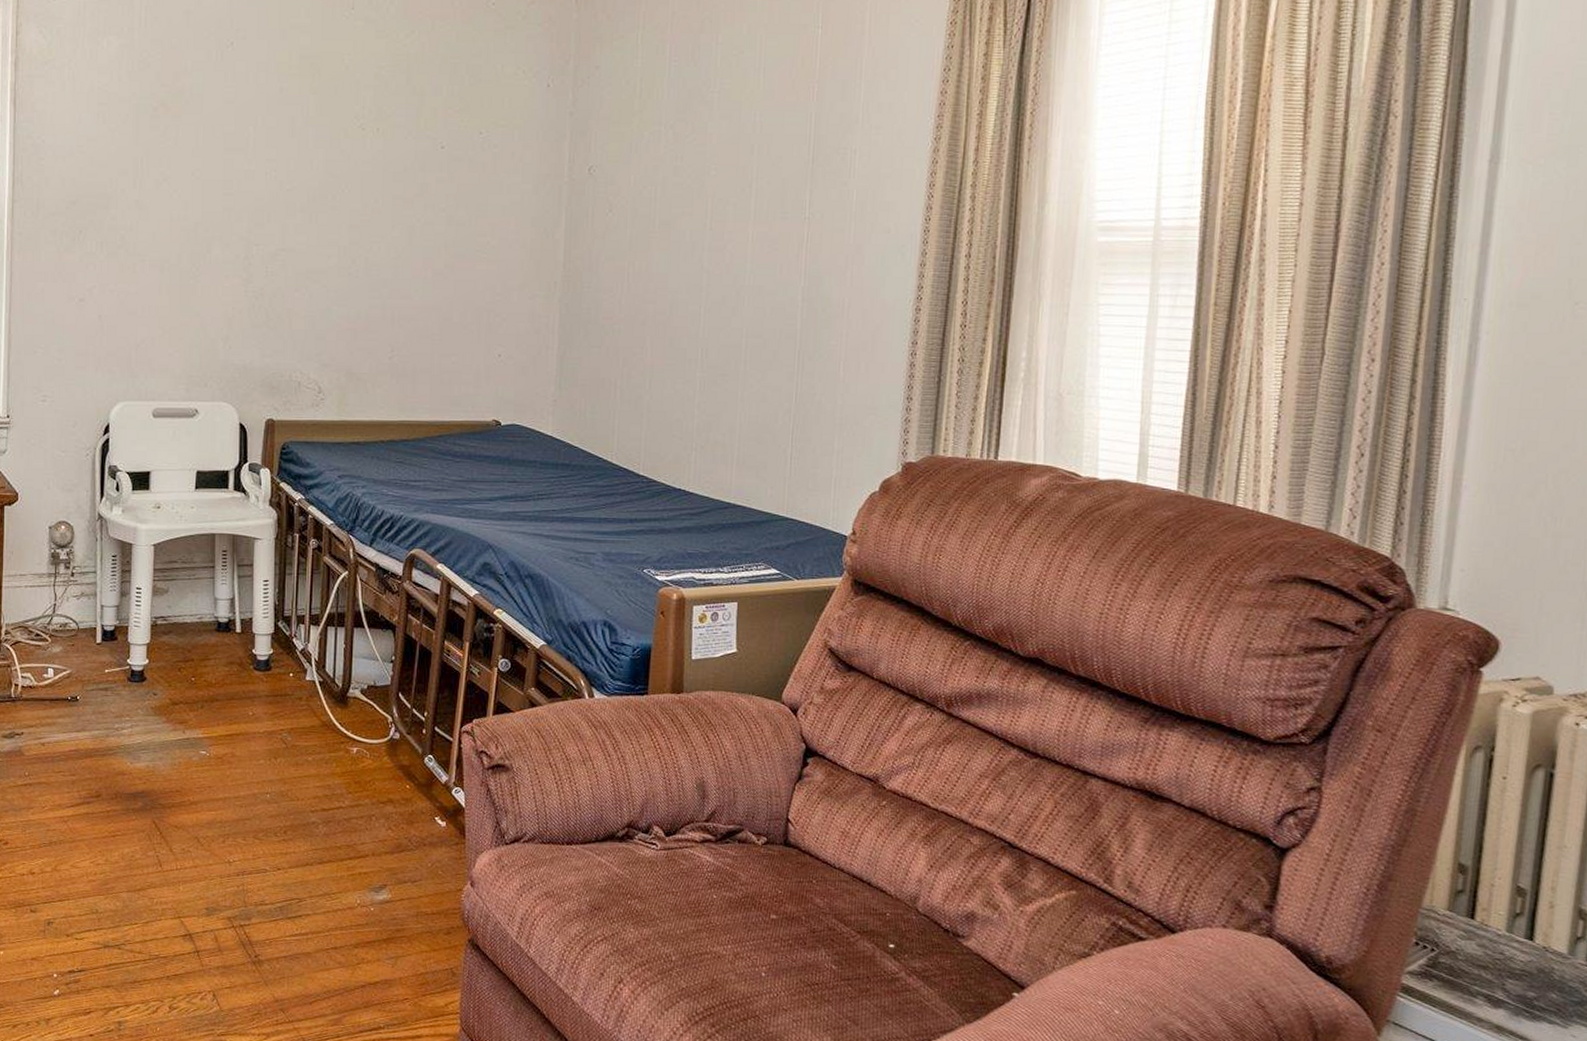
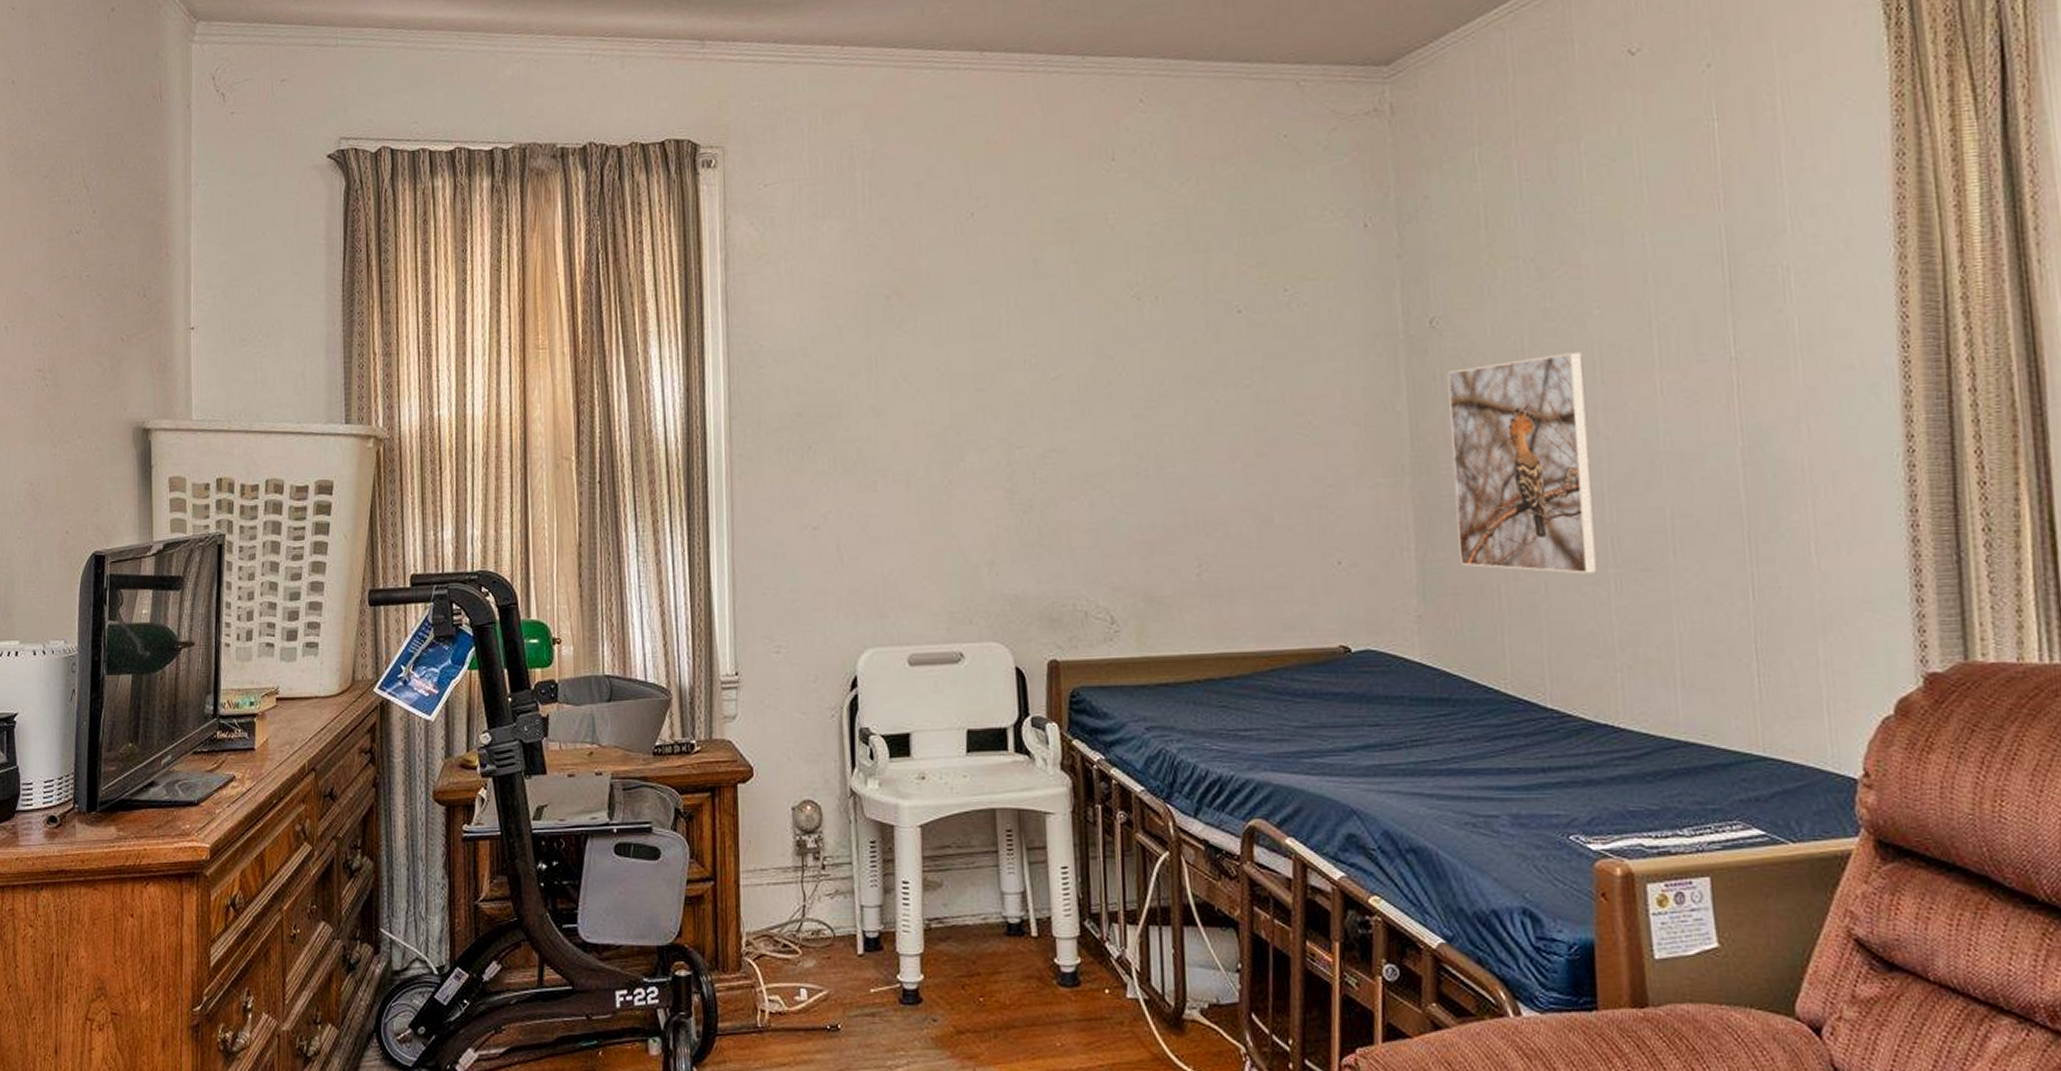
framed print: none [590,203,699,376] -> present [1447,352,1597,574]

